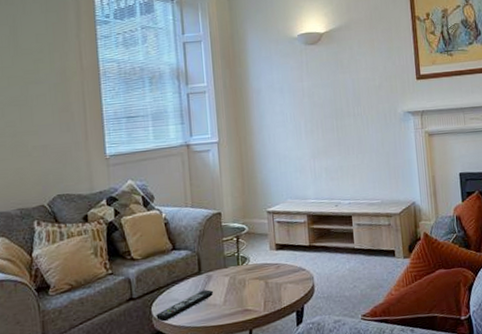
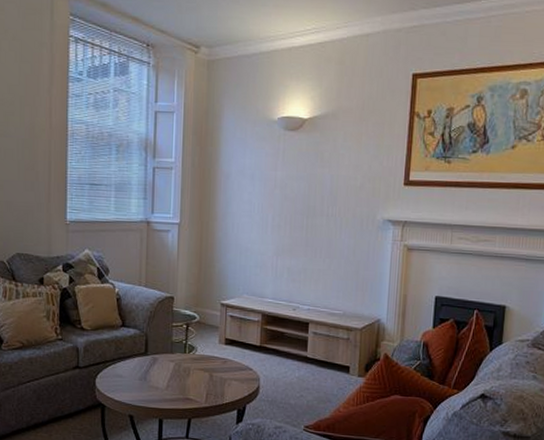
remote control: present [156,289,213,322] -> none [99,371,157,395]

